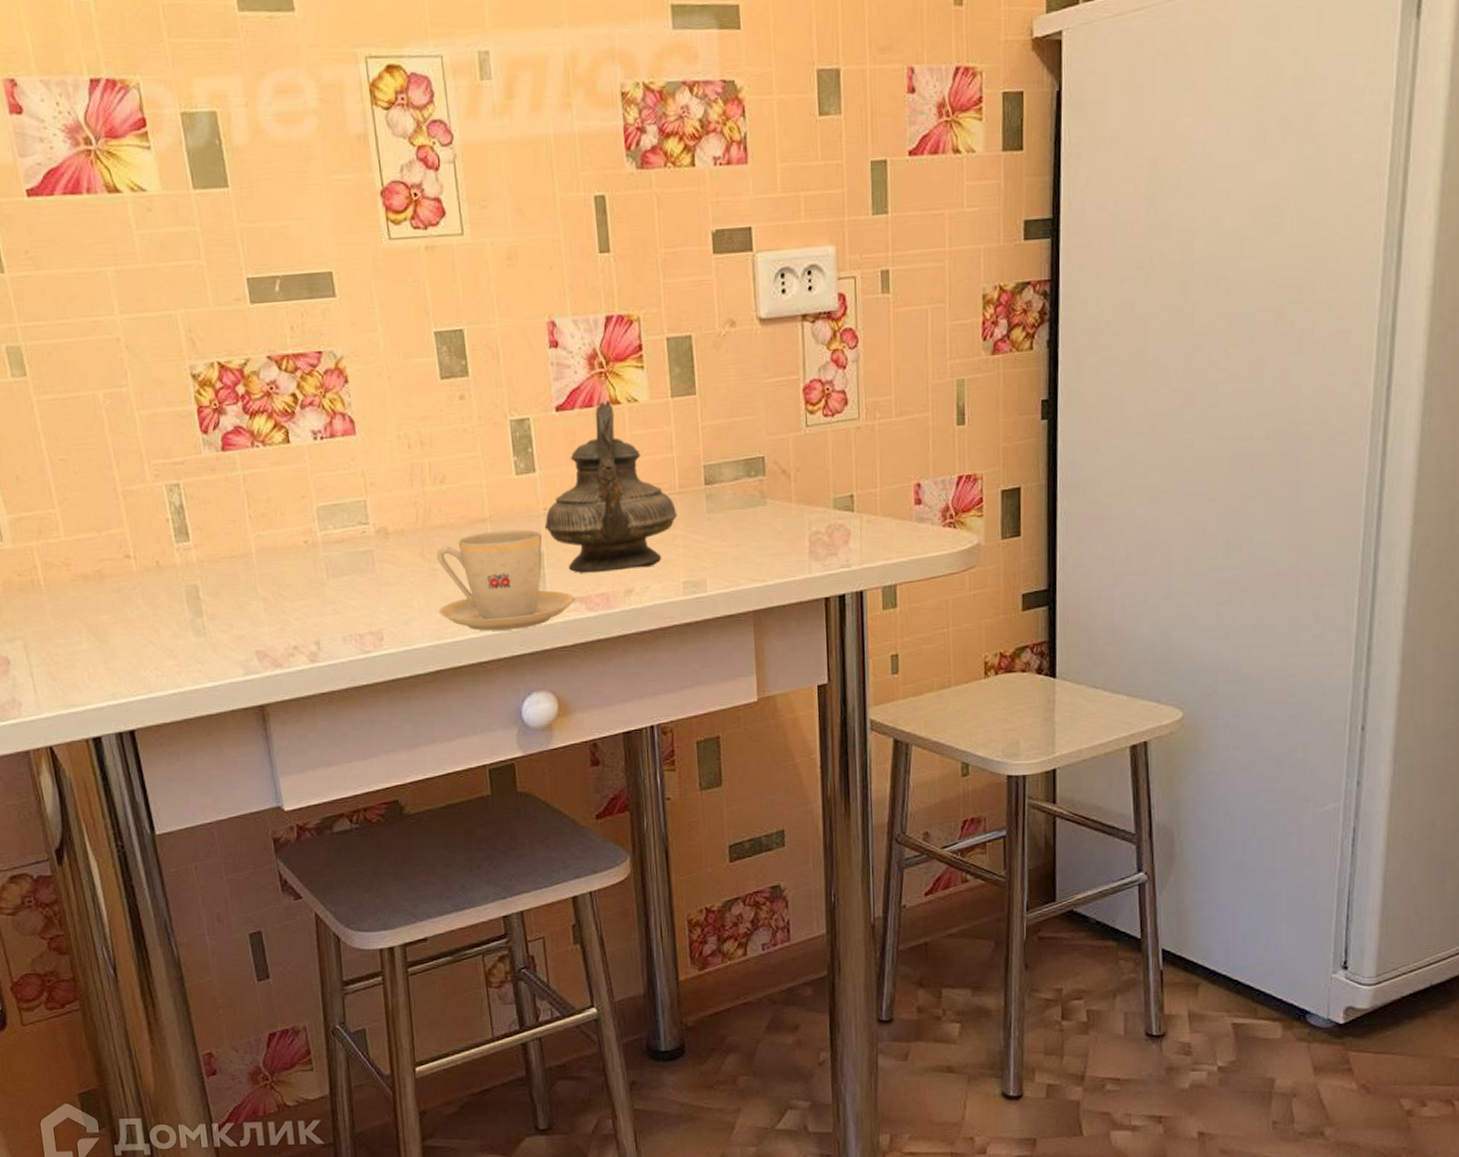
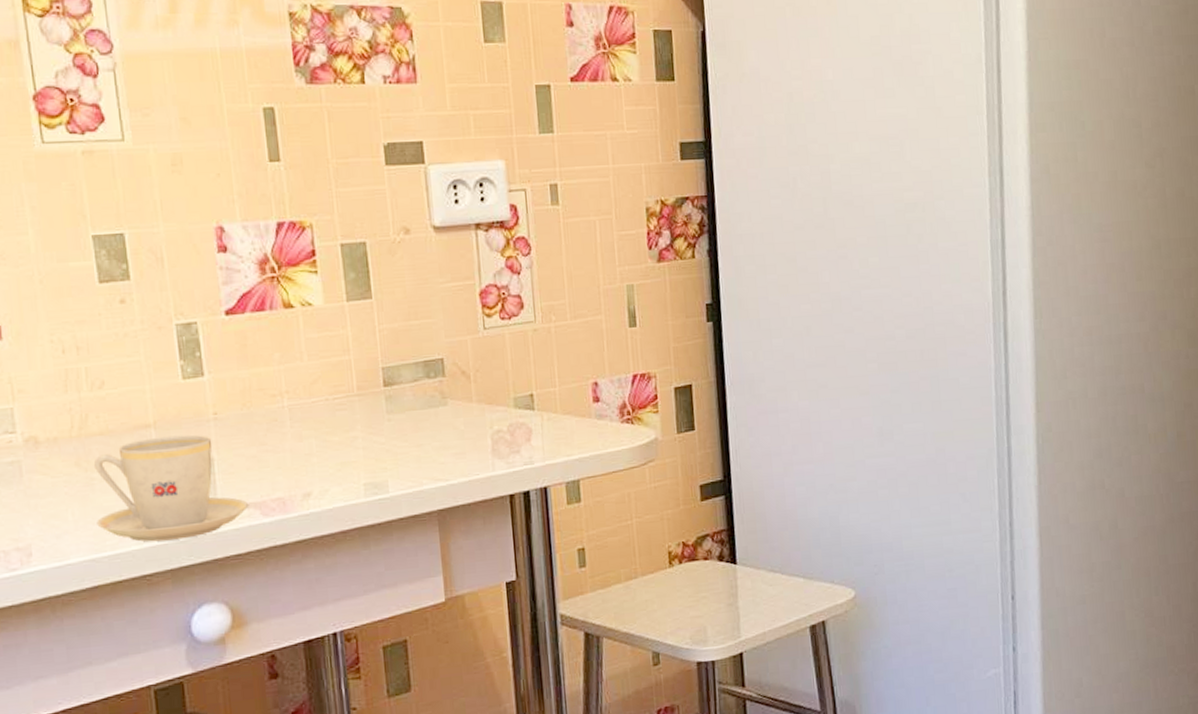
teapot: present [544,400,678,573] -> none [214,304,357,478]

